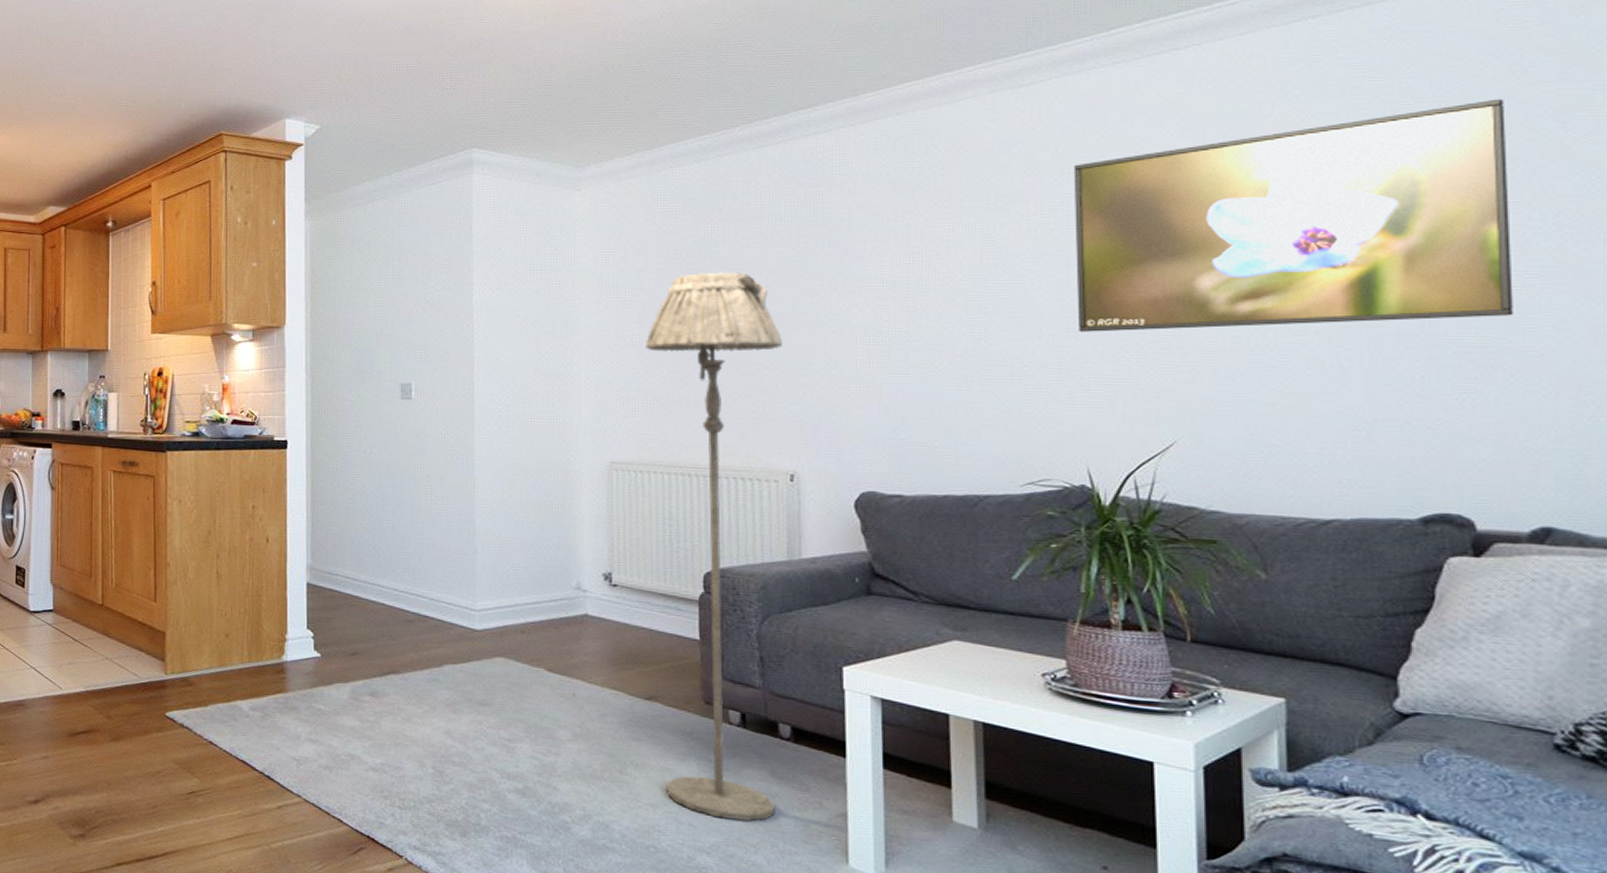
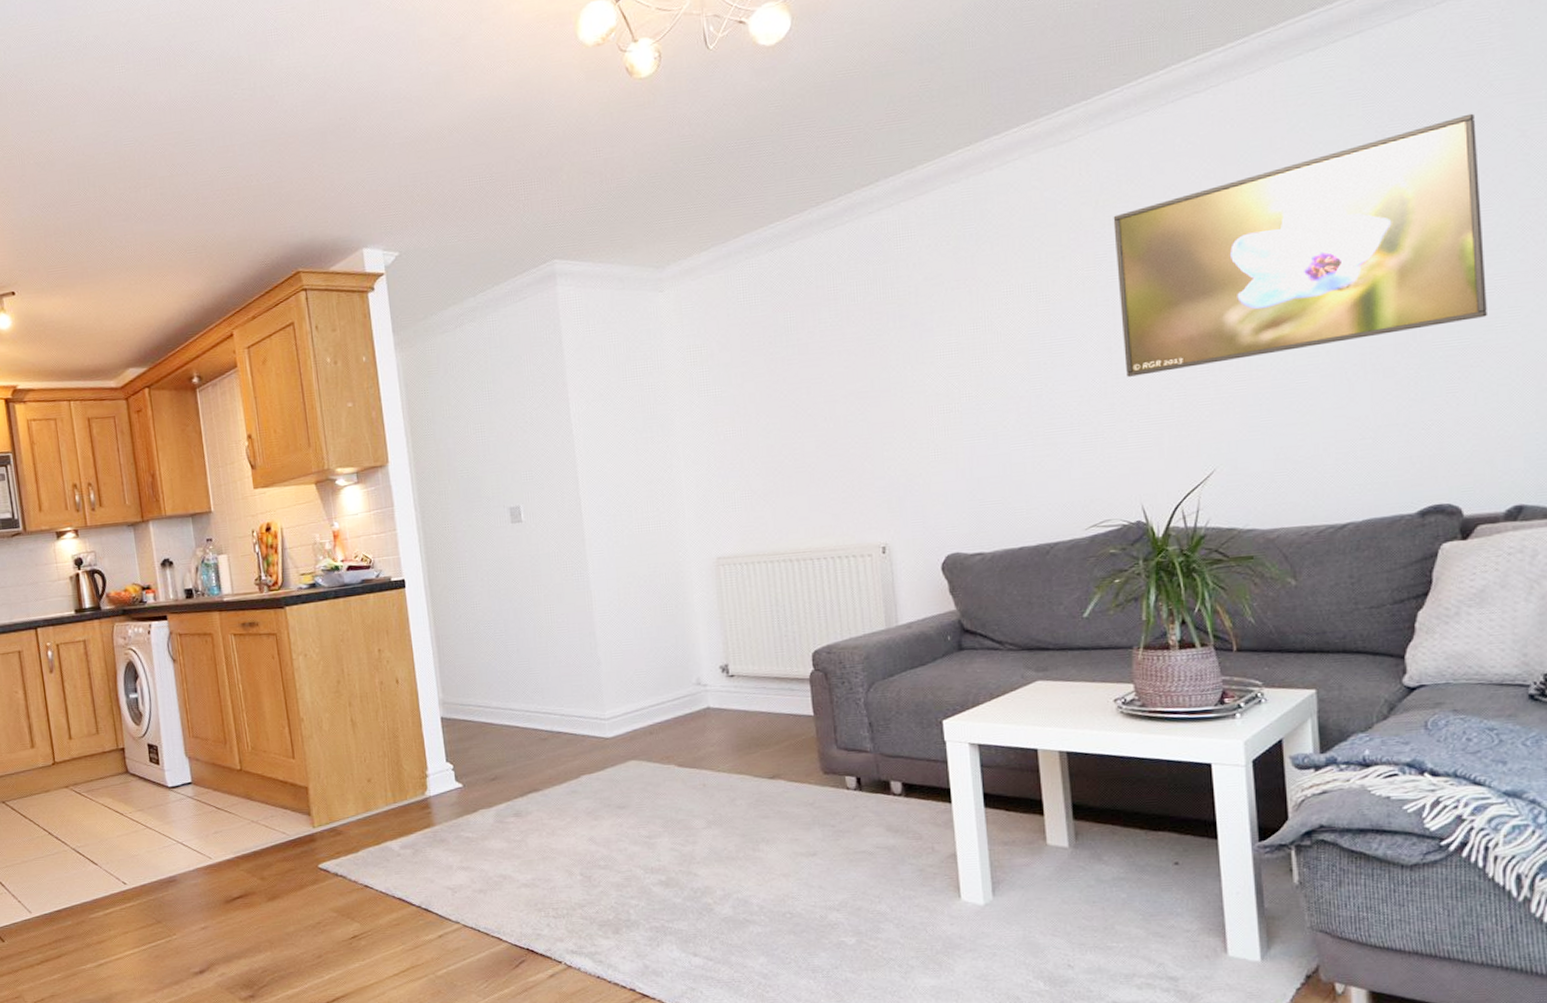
floor lamp: present [646,272,782,821] -> none [739,356,894,878]

